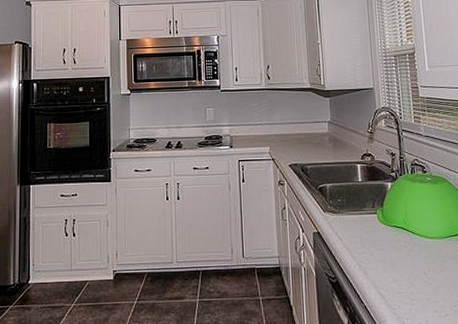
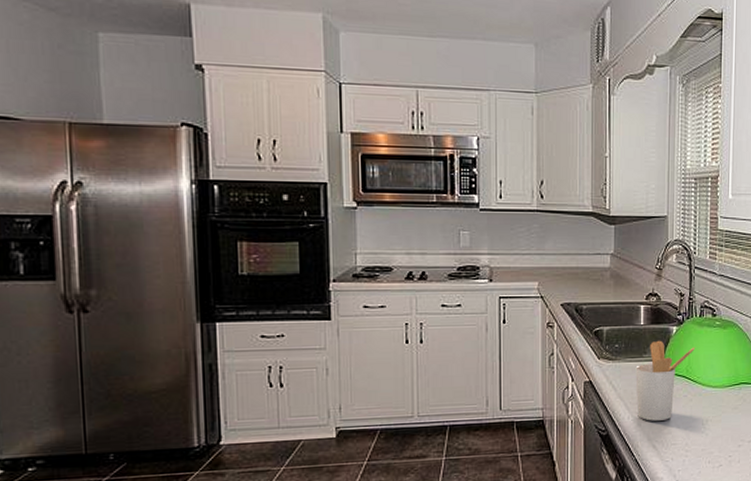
utensil holder: none [357,195,410,270] -> present [635,340,695,421]

